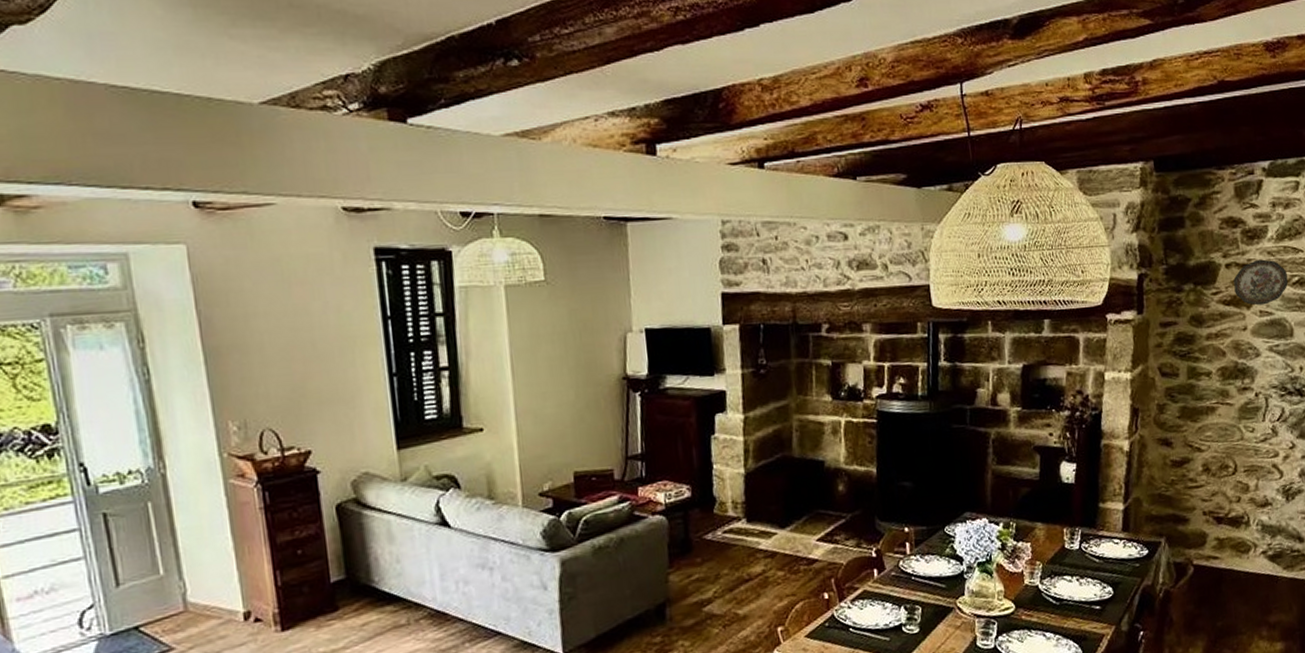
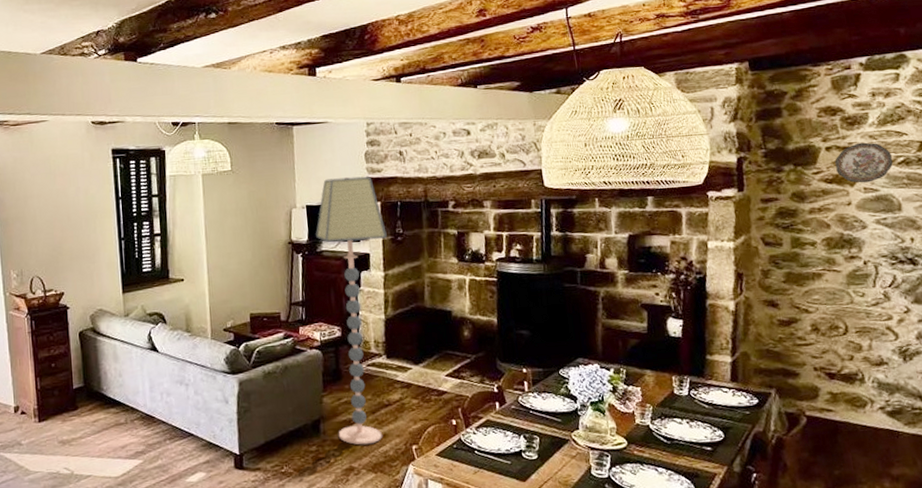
floor lamp: none [658,290,747,631] -> present [316,176,387,445]

